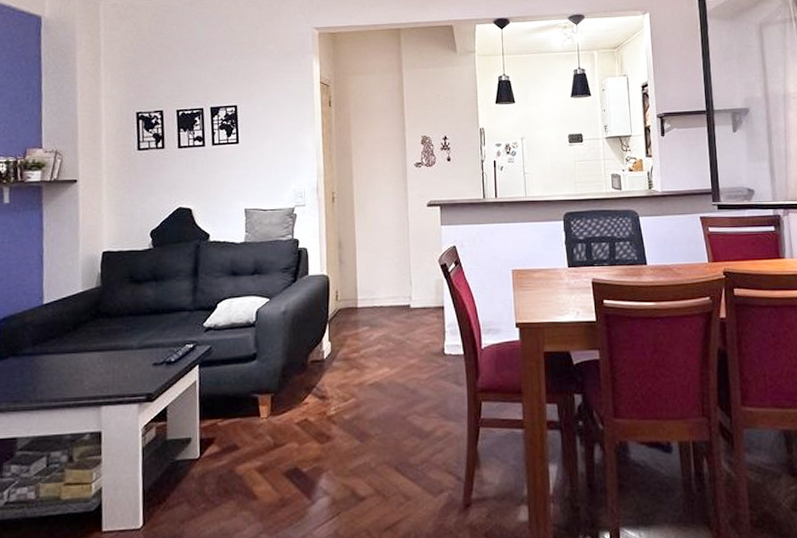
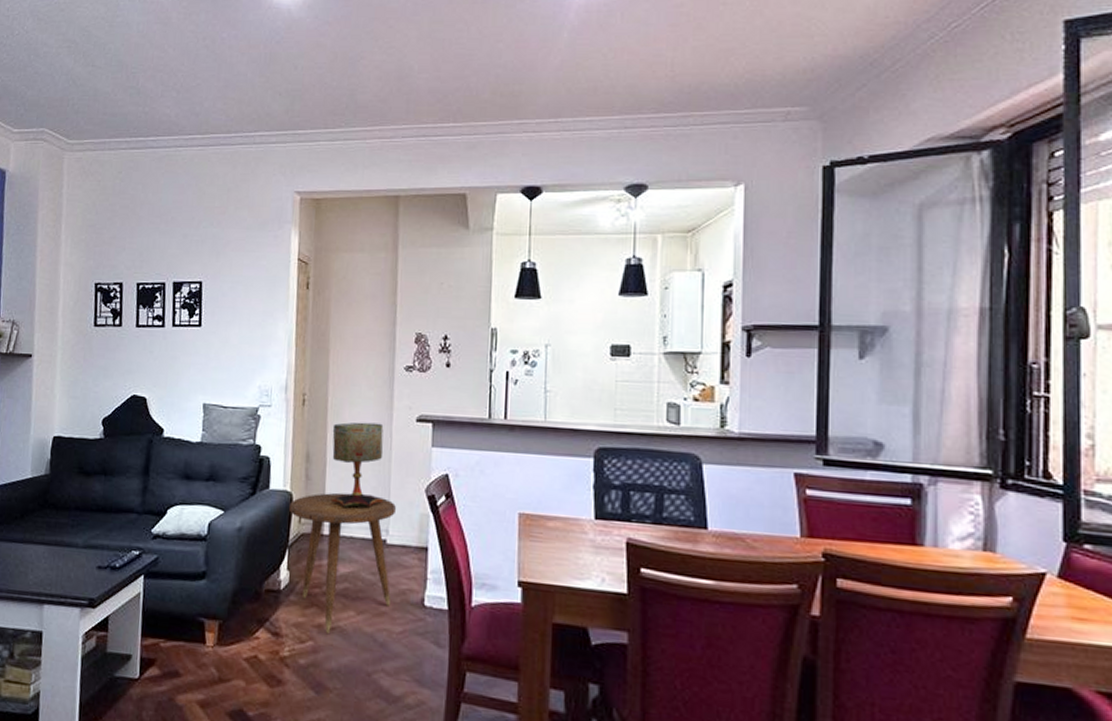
side table: none [327,270,417,390] -> present [289,492,396,635]
table lamp: none [359,211,406,282] -> present [330,422,384,508]

